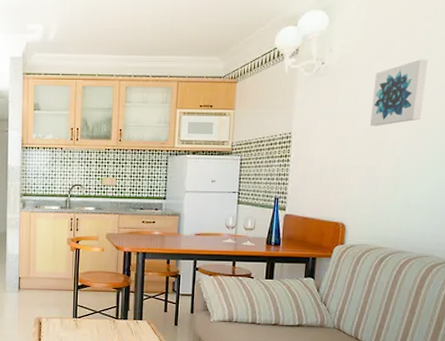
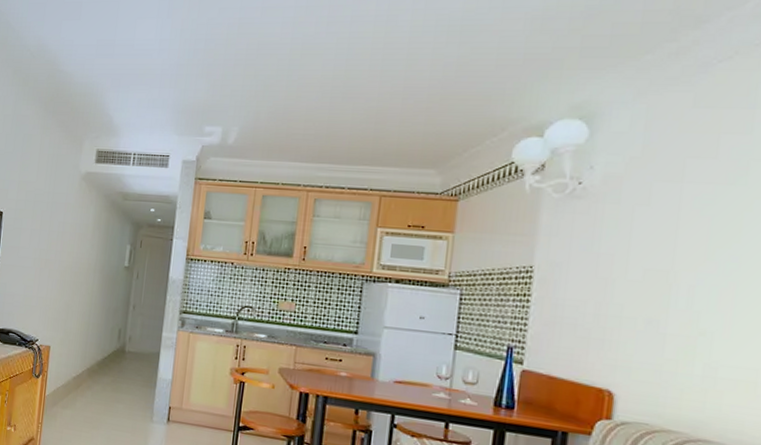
wall art: present [370,59,428,126] -> none [651,184,741,267]

